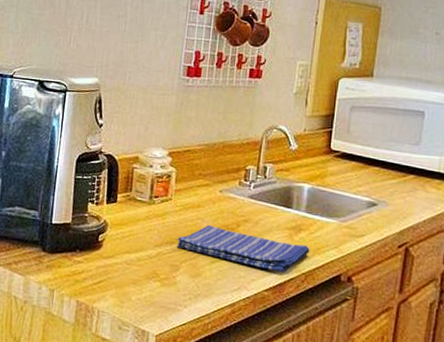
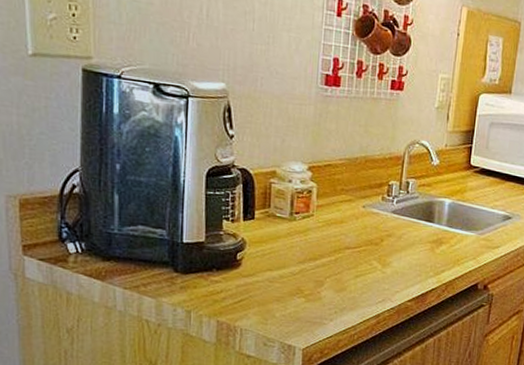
dish towel: present [176,225,310,273] -> none [320,240,450,284]

